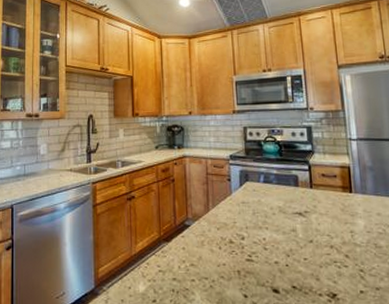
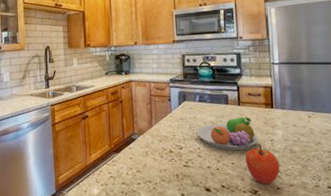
fruit bowl: none [262,202,336,243] -> present [197,117,259,151]
apple: none [320,236,363,286] -> present [245,144,280,184]

